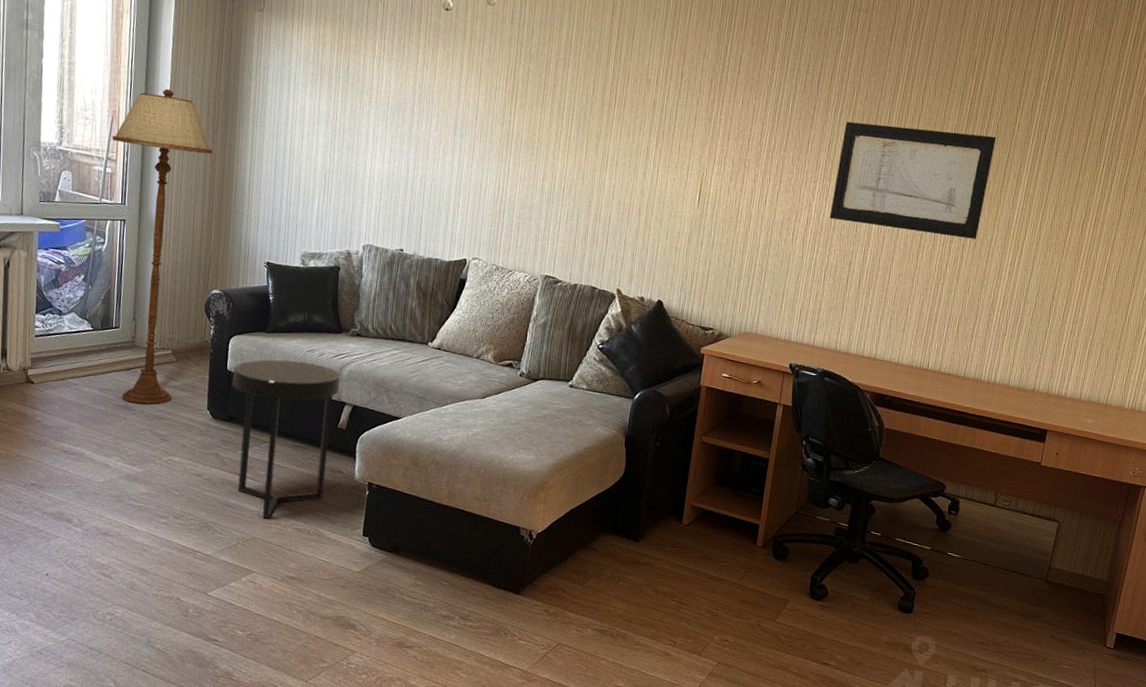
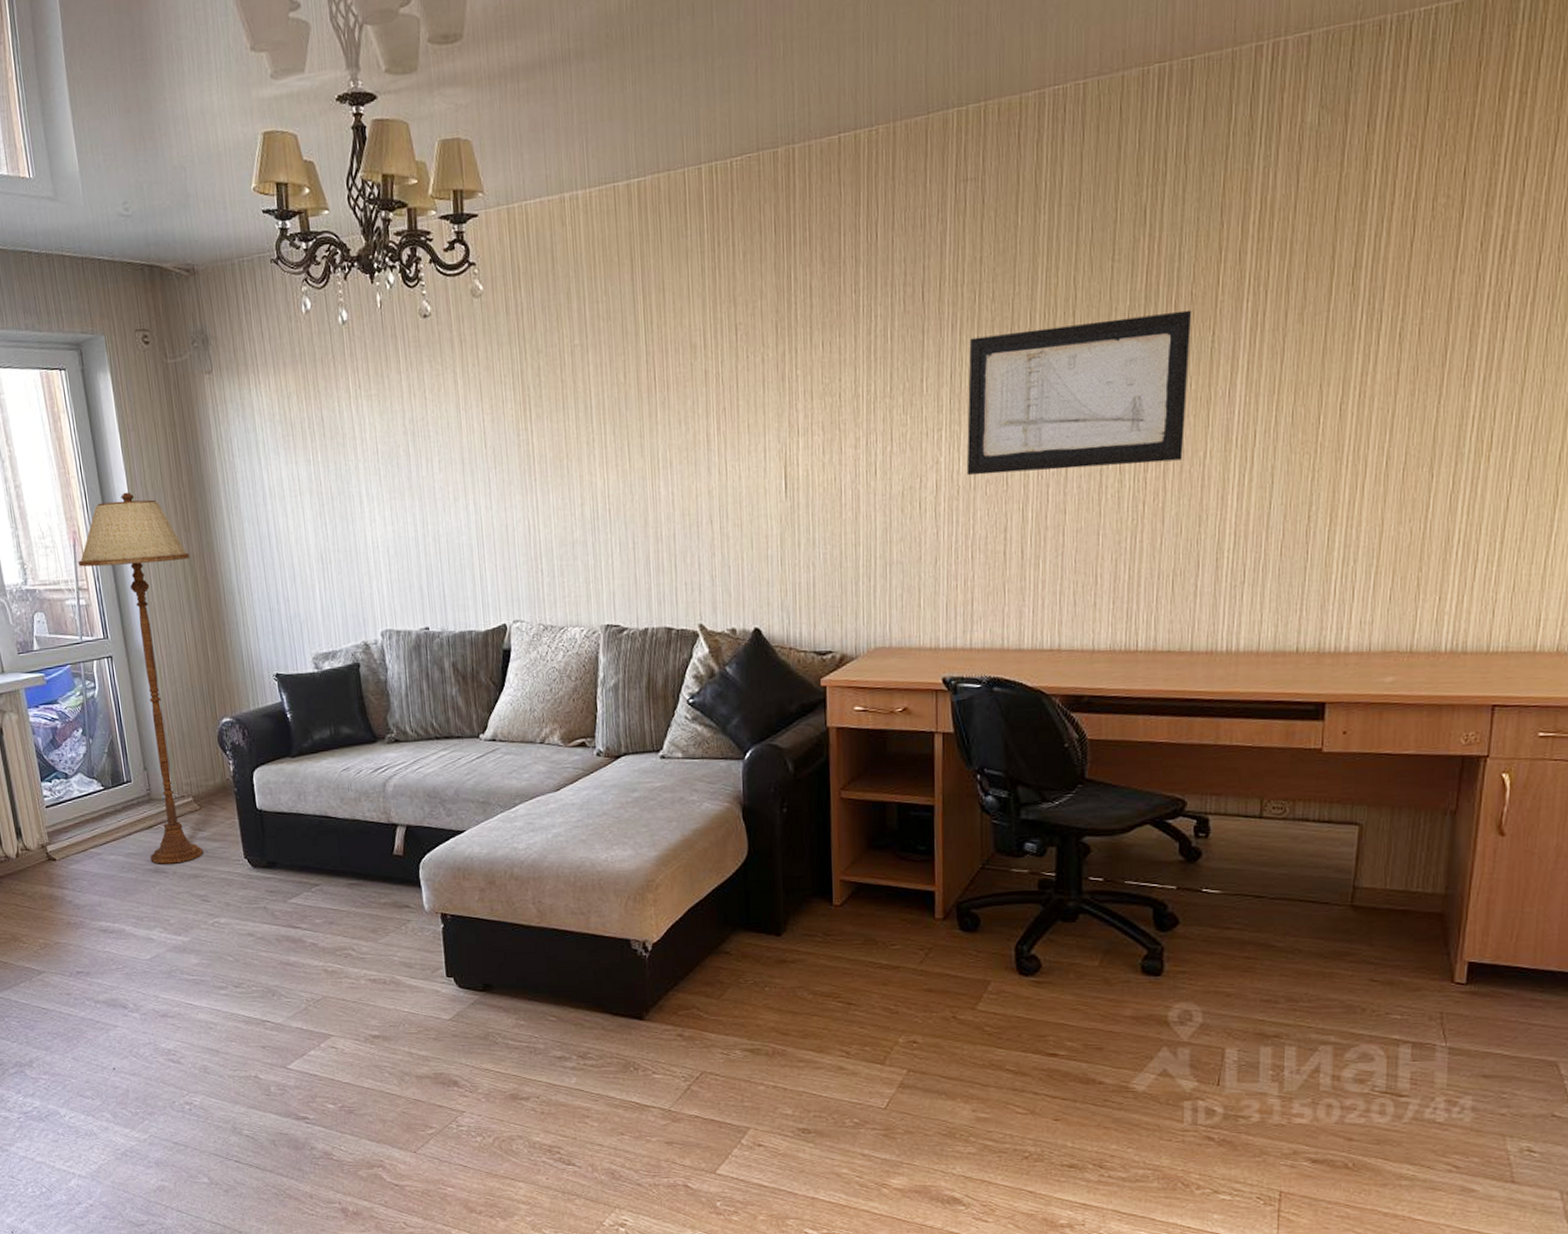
side table: present [232,359,340,518] -> none [263,784,392,972]

